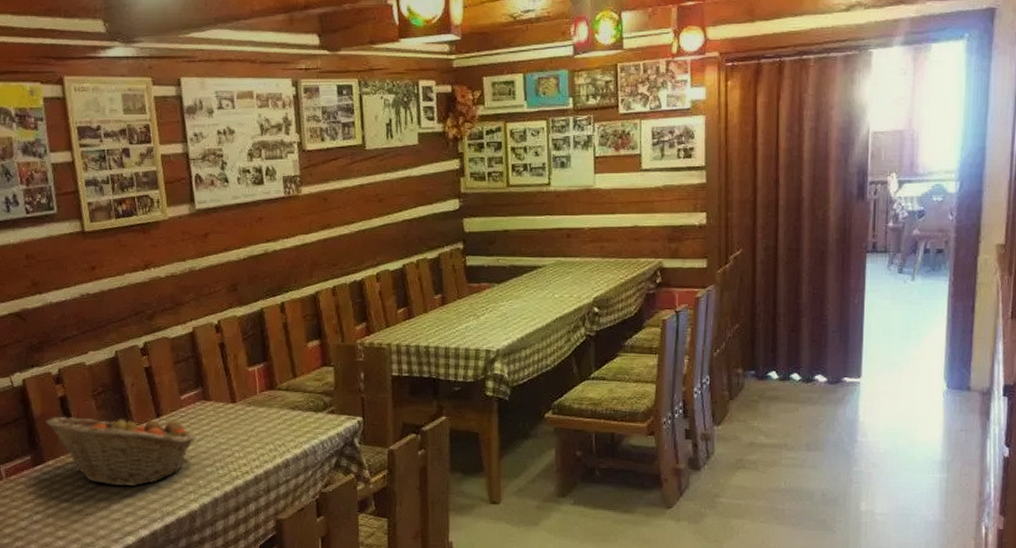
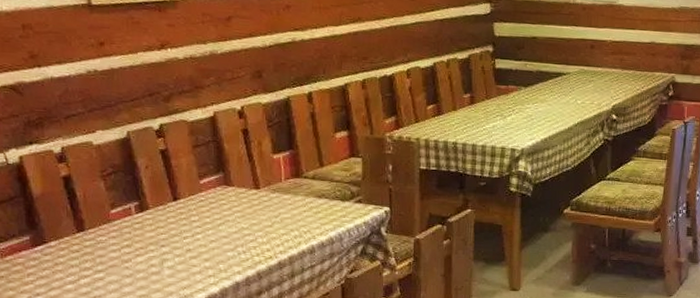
fruit basket: present [46,412,195,487] -> none [47,194,216,269]

